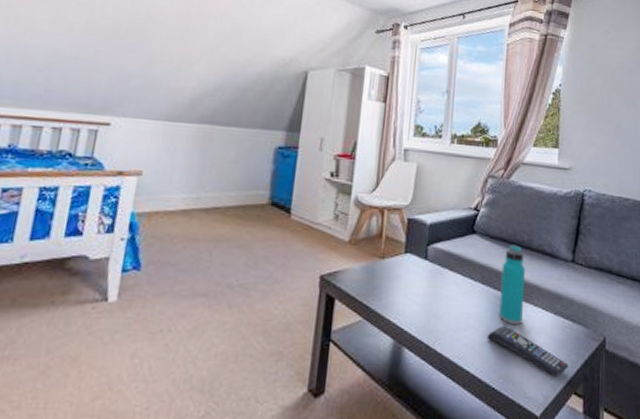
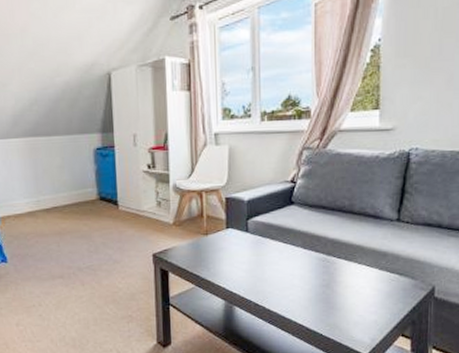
remote control: present [486,327,569,377] -> none [312,284,395,323]
water bottle: present [499,244,526,326] -> none [323,210,348,282]

